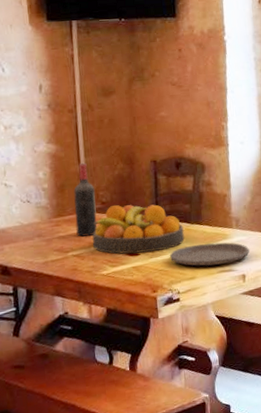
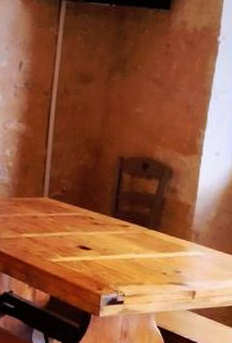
wine bottle: present [74,162,97,237] -> none [33,147,58,221]
fruit bowl: present [92,204,185,254] -> none [47,196,140,250]
plate: present [170,242,249,266] -> none [121,250,205,277]

